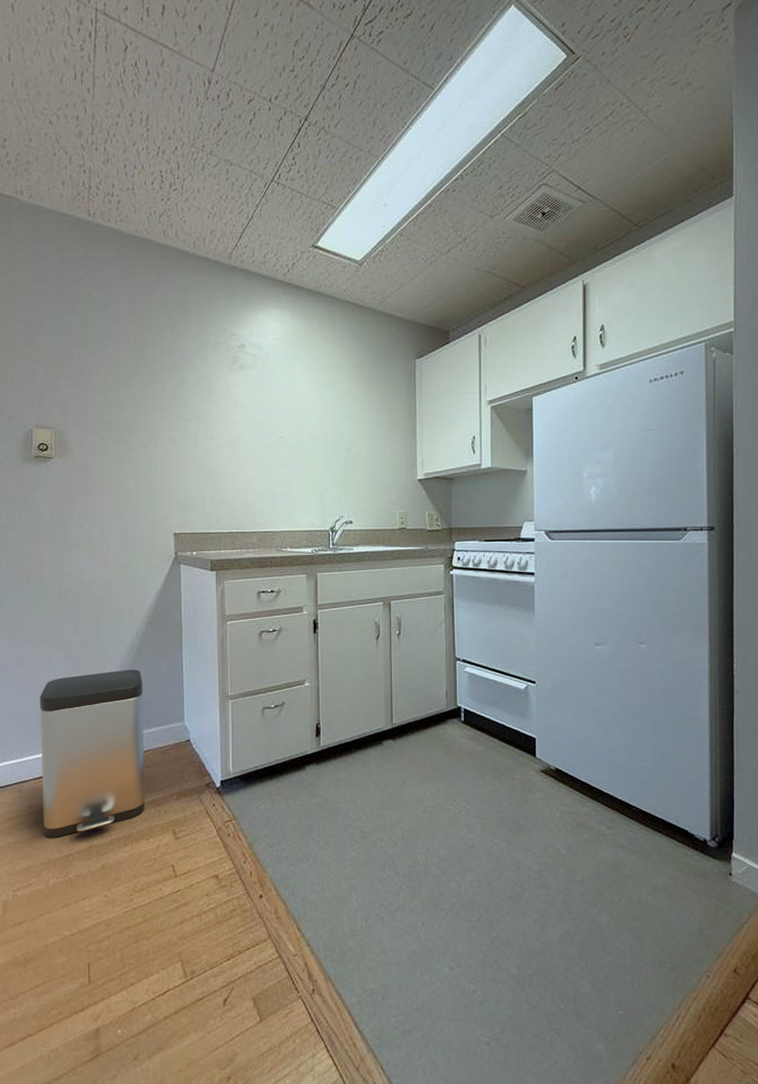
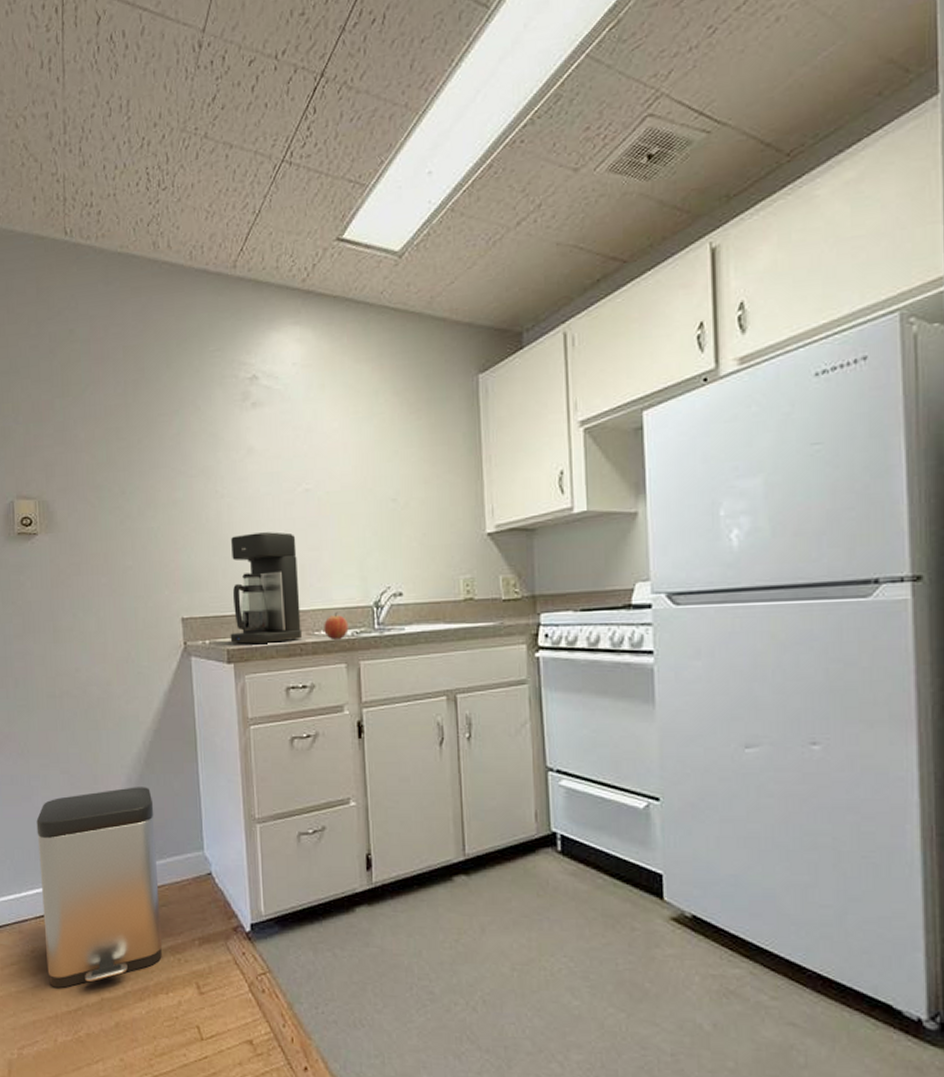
coffee maker: none [213,468,273,557] -> present [230,532,303,645]
fruit: none [290,534,309,556] -> present [324,612,349,641]

